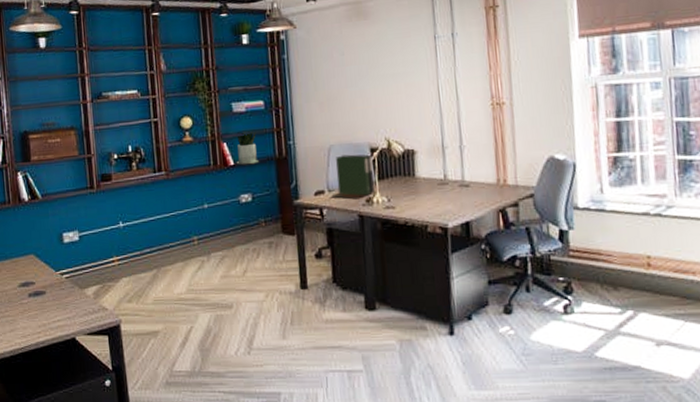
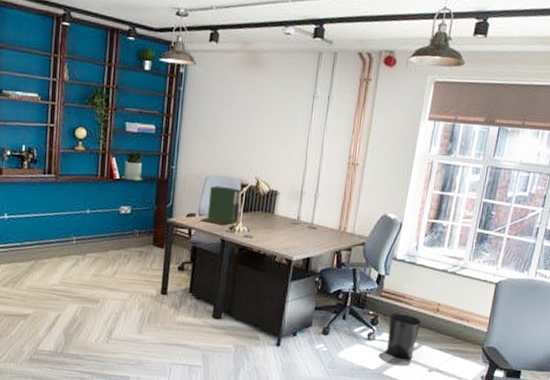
waste bin: none [585,274,631,334] -> present [386,312,422,359]

